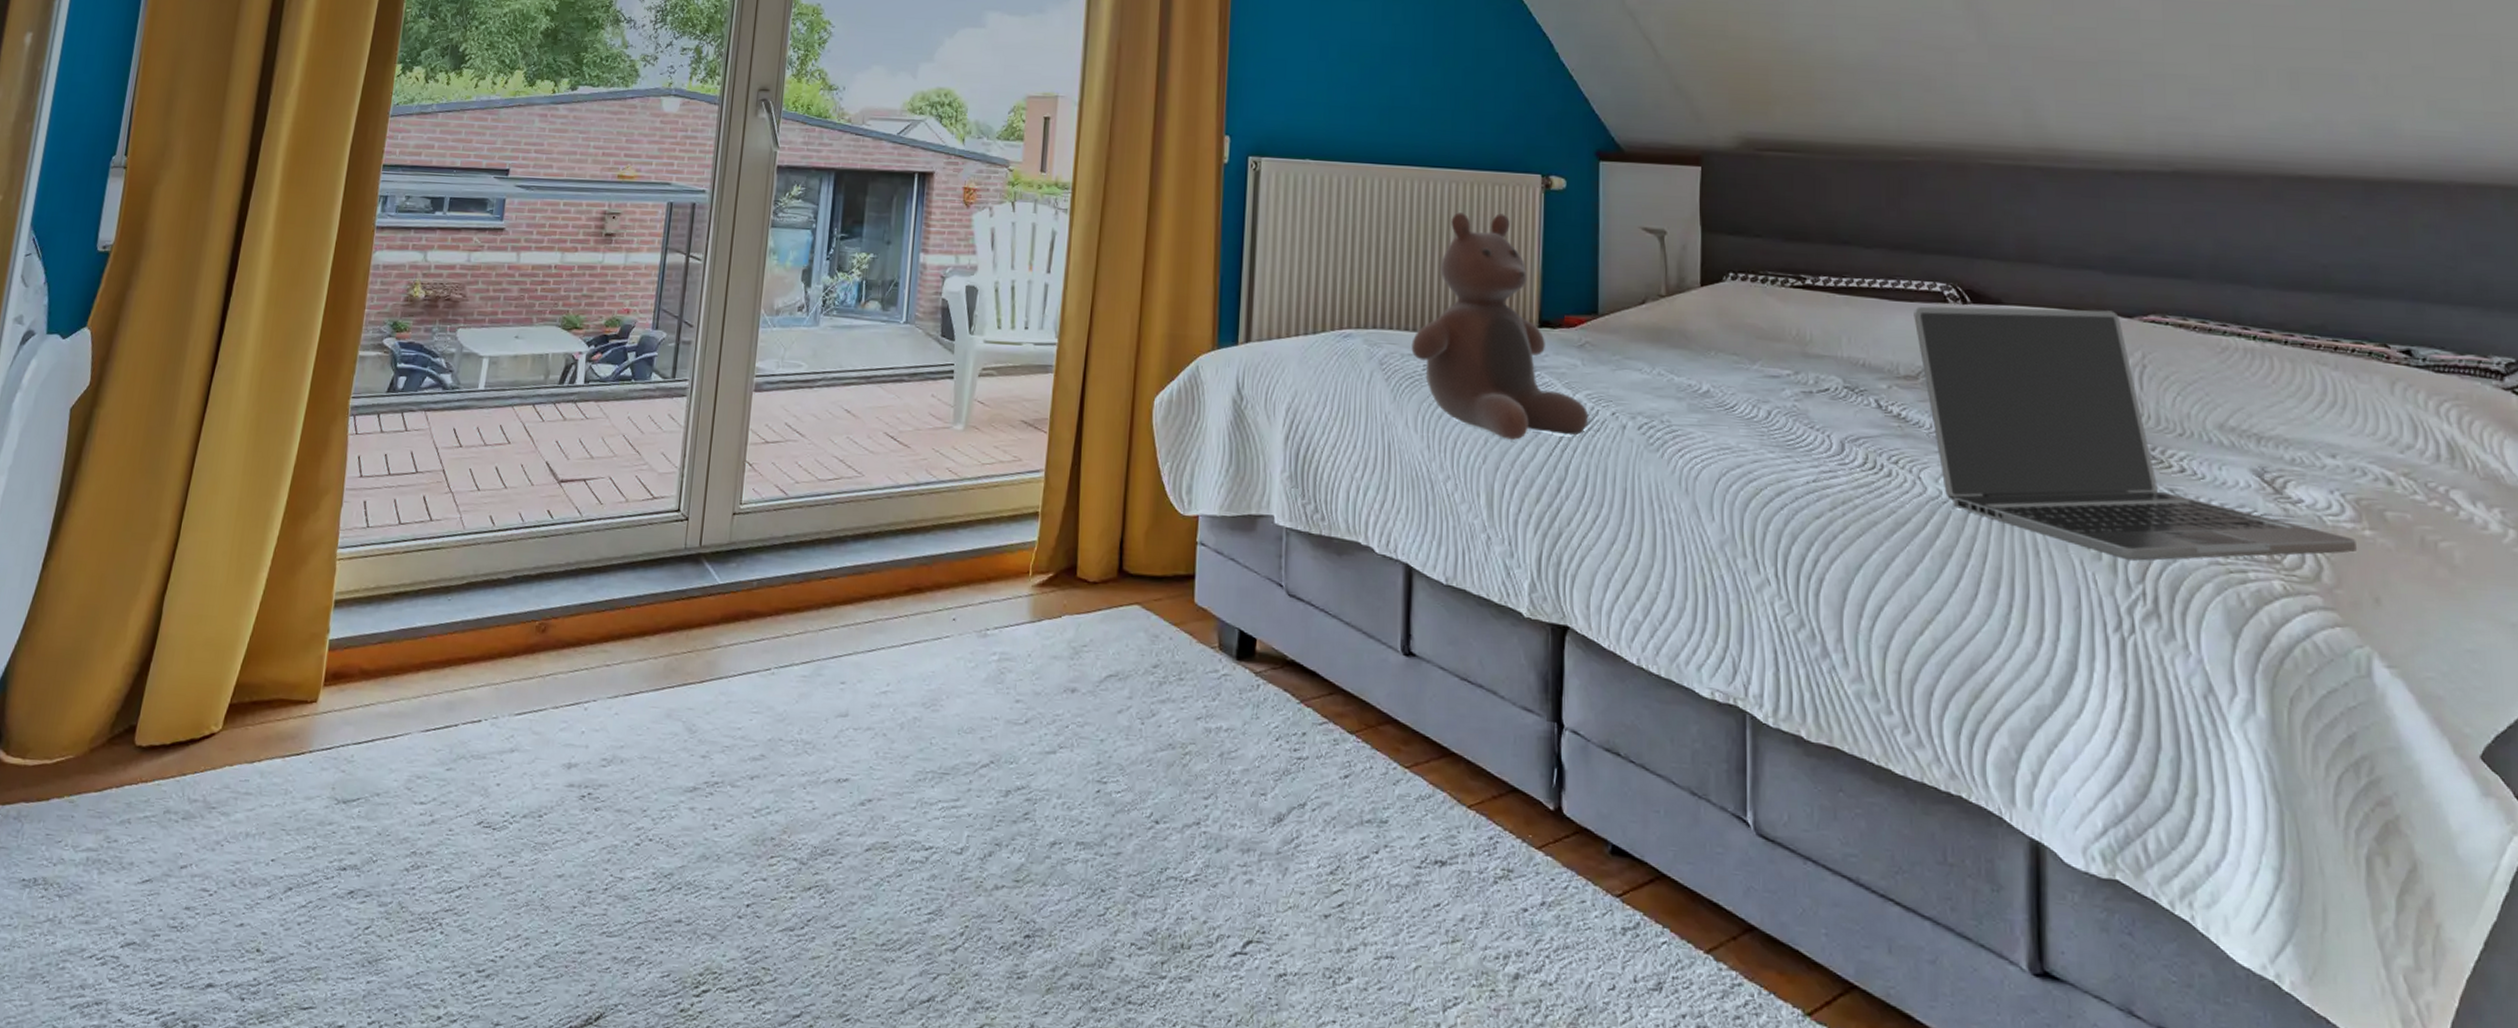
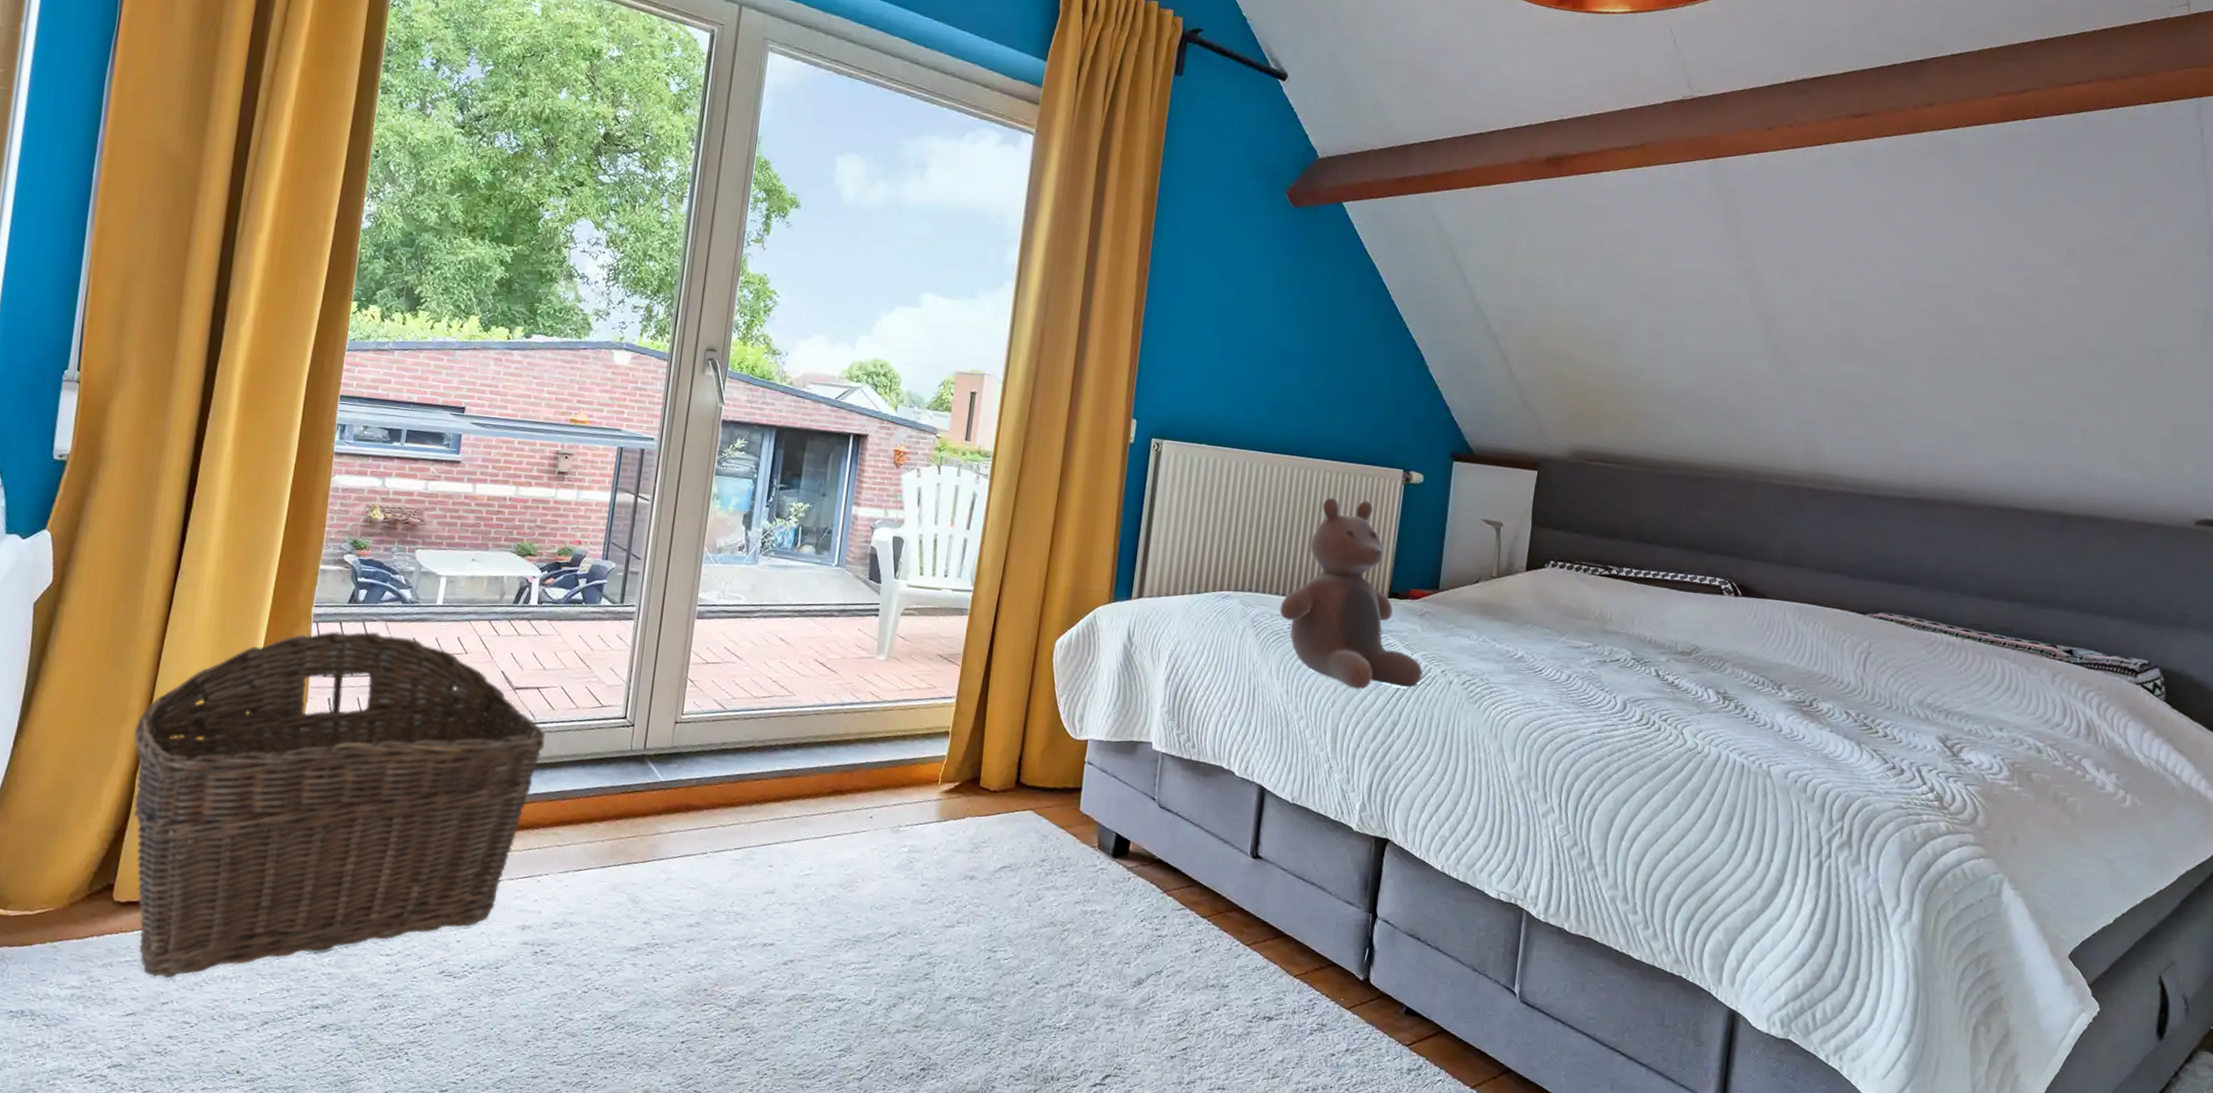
wicker basket: none [159,423,593,837] -> present [132,631,545,979]
laptop: present [1914,306,2357,561] -> none [1694,596,2007,804]

